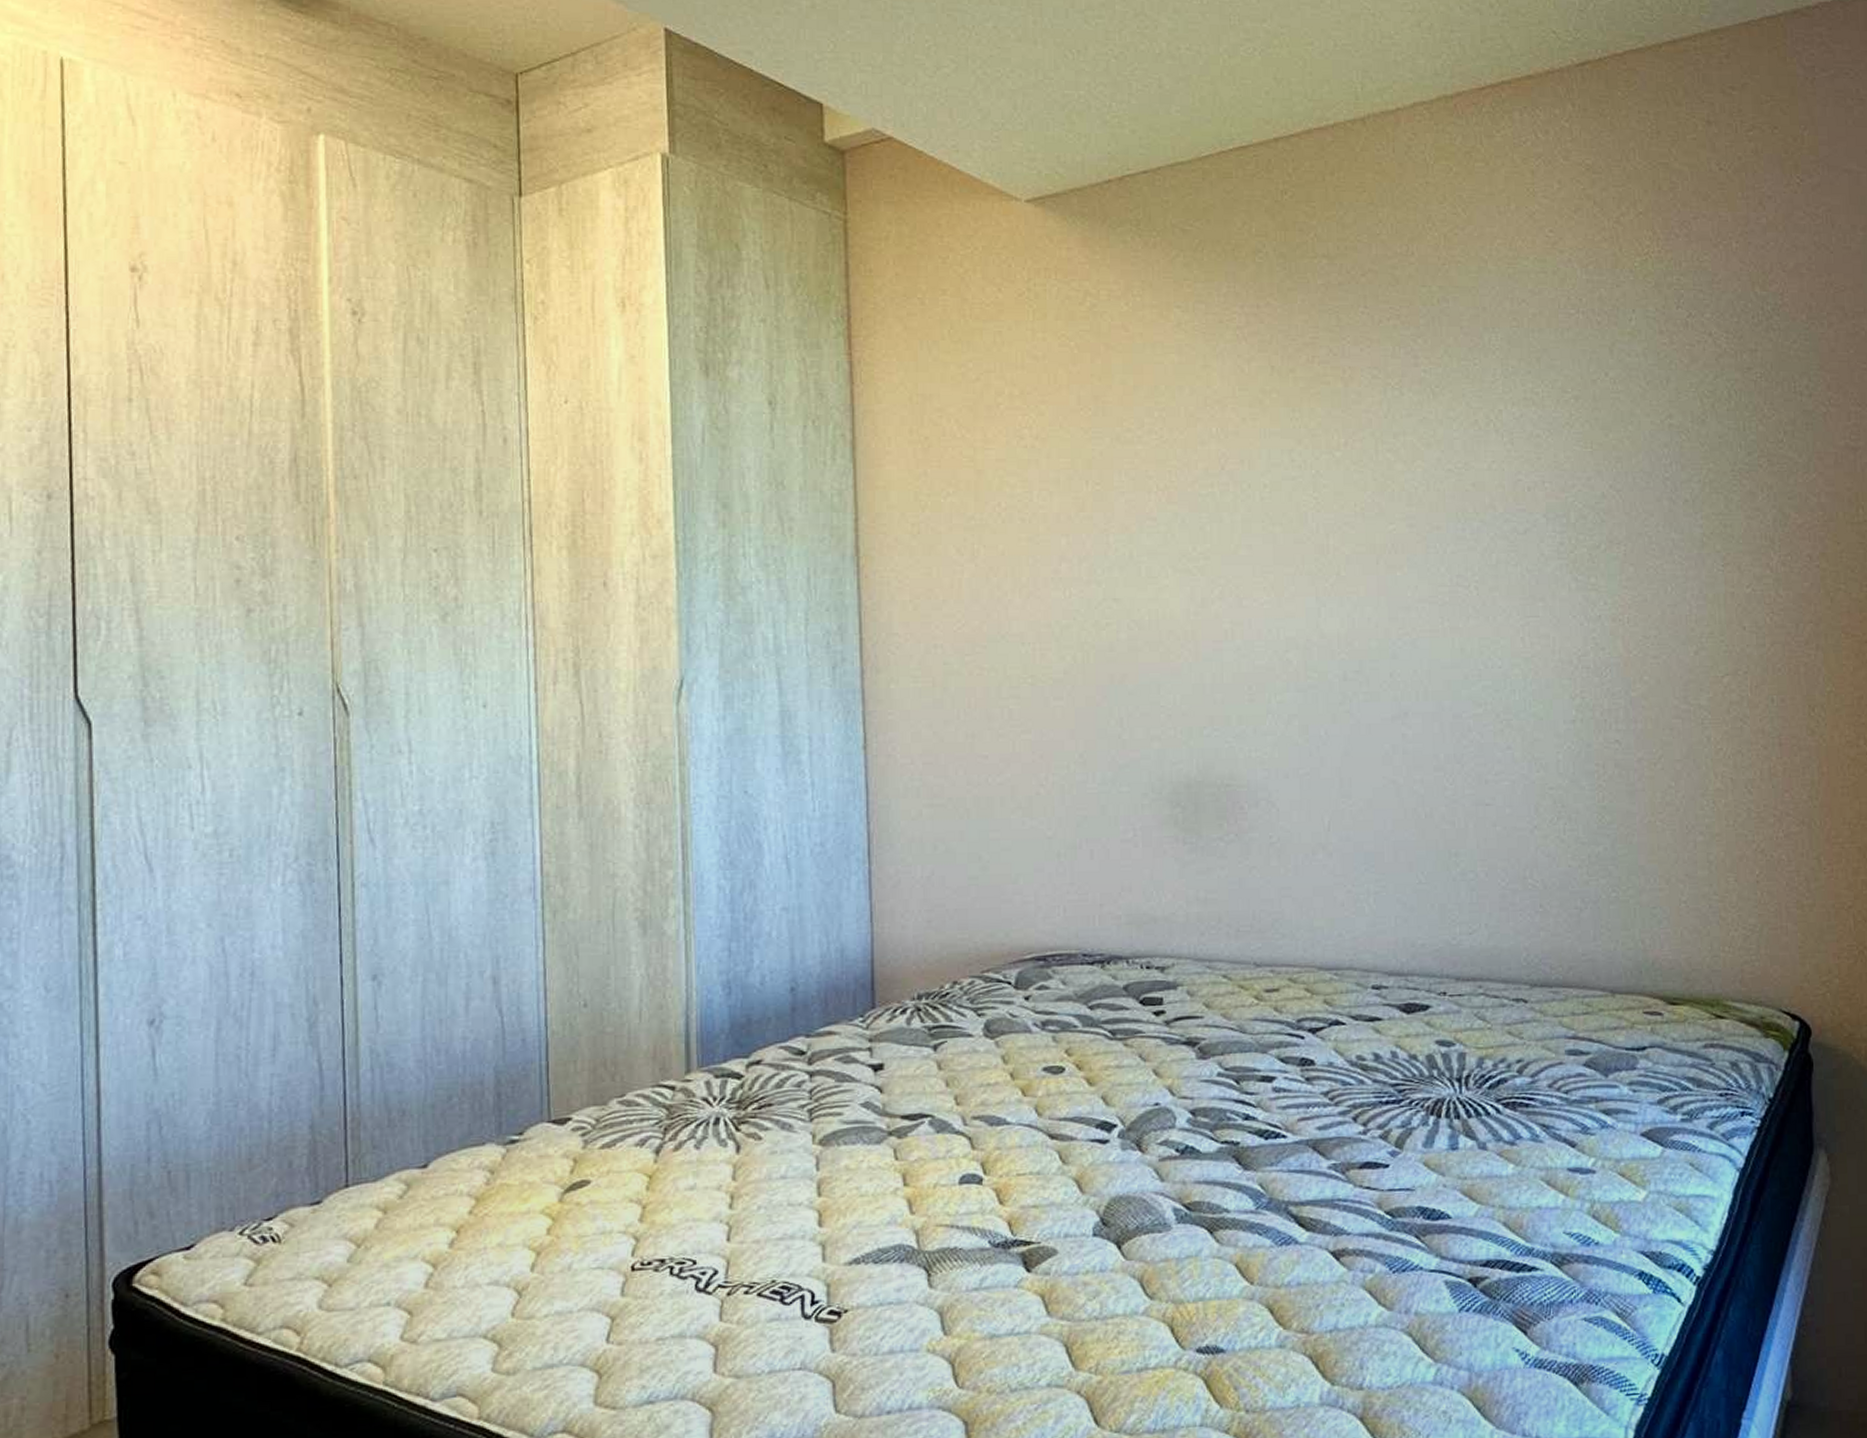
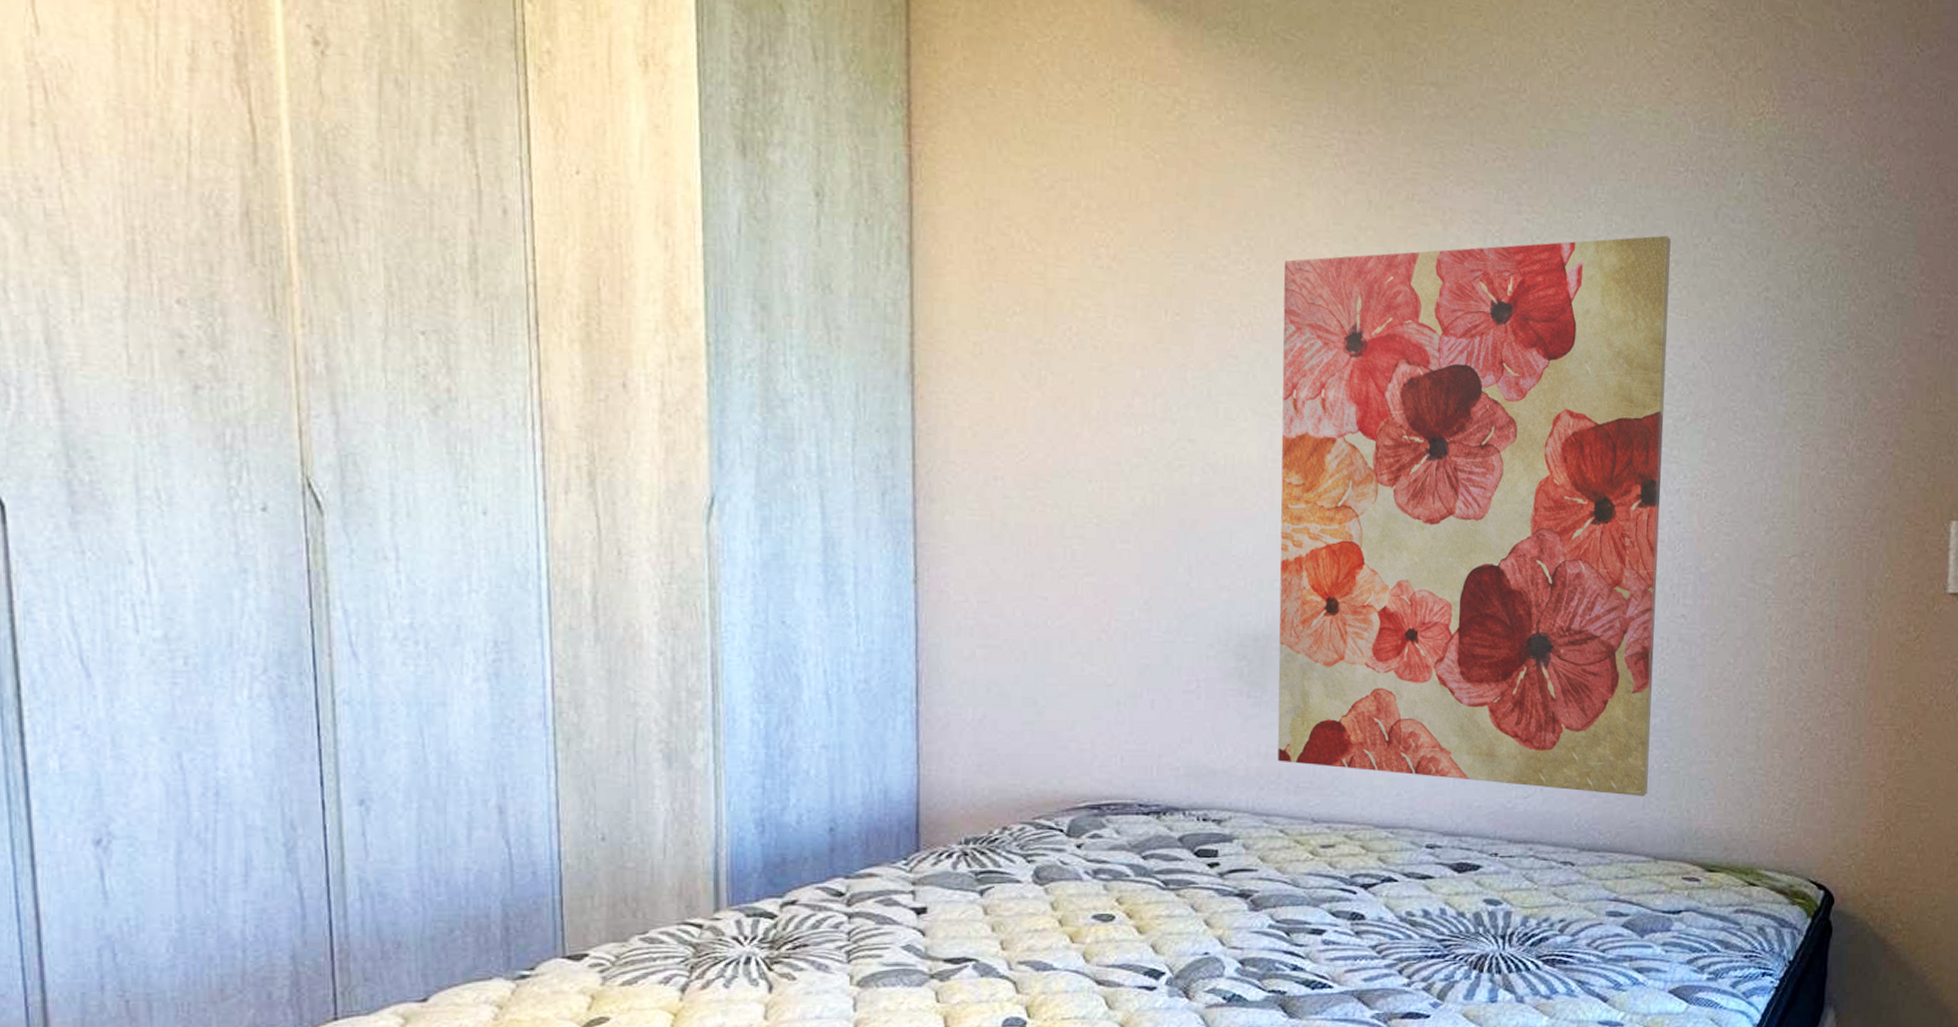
wall art: none [1194,374,1598,928] -> present [1277,235,1671,796]

